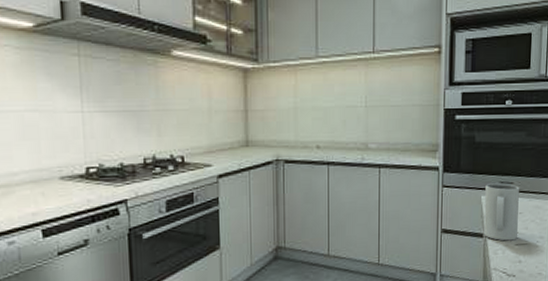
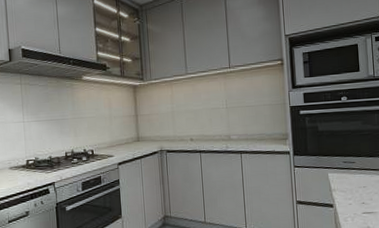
mug: present [484,183,519,241] -> none [331,163,364,210]

